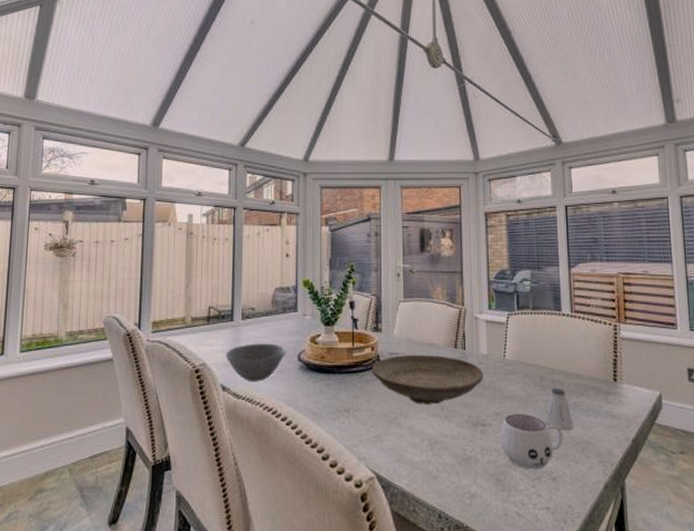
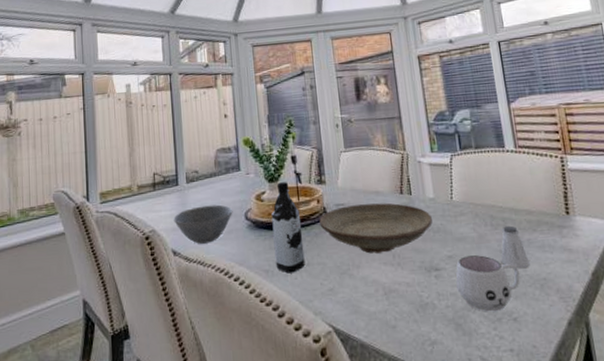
water bottle: none [324,327,354,417] -> present [271,182,305,274]

